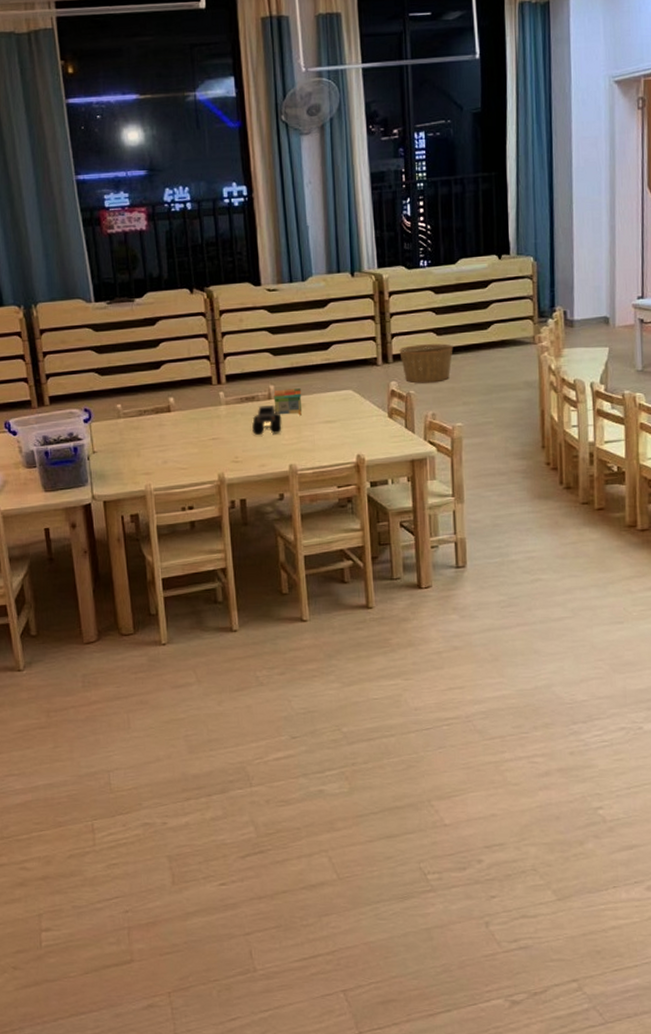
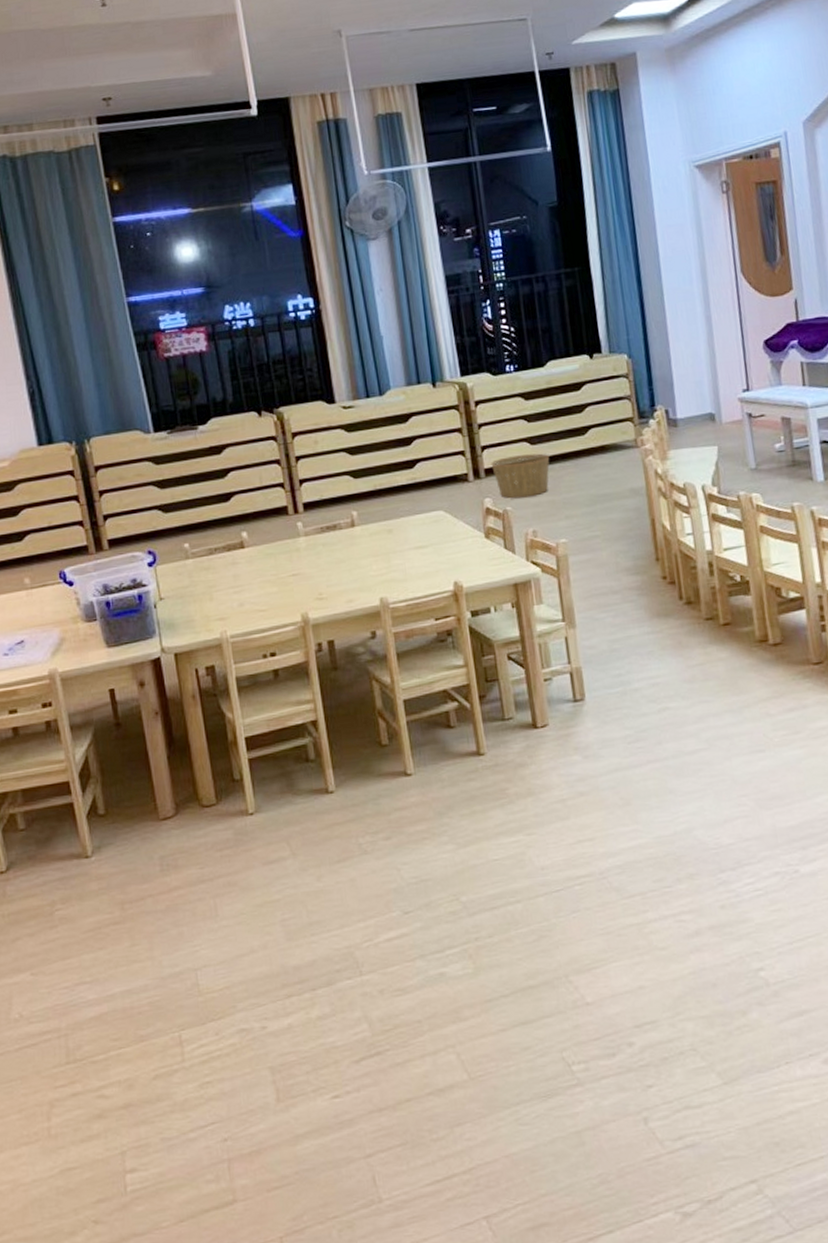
toy truck: present [252,405,282,435] -> none [335,533,369,567]
toy block: present [273,388,303,416] -> none [357,512,390,544]

